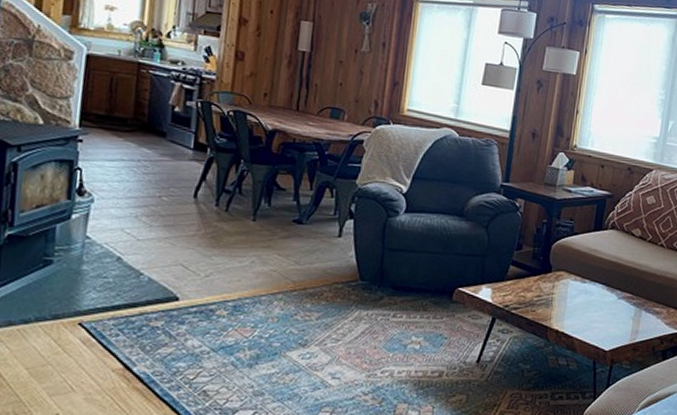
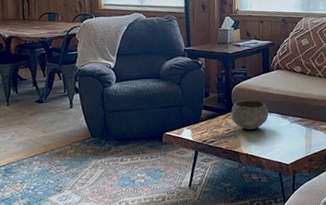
bowl: none [546,261,594,300] -> present [231,100,269,130]

